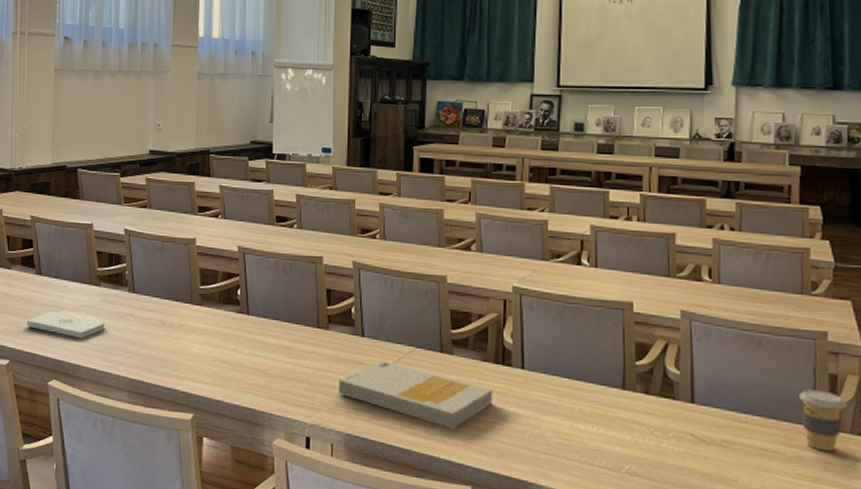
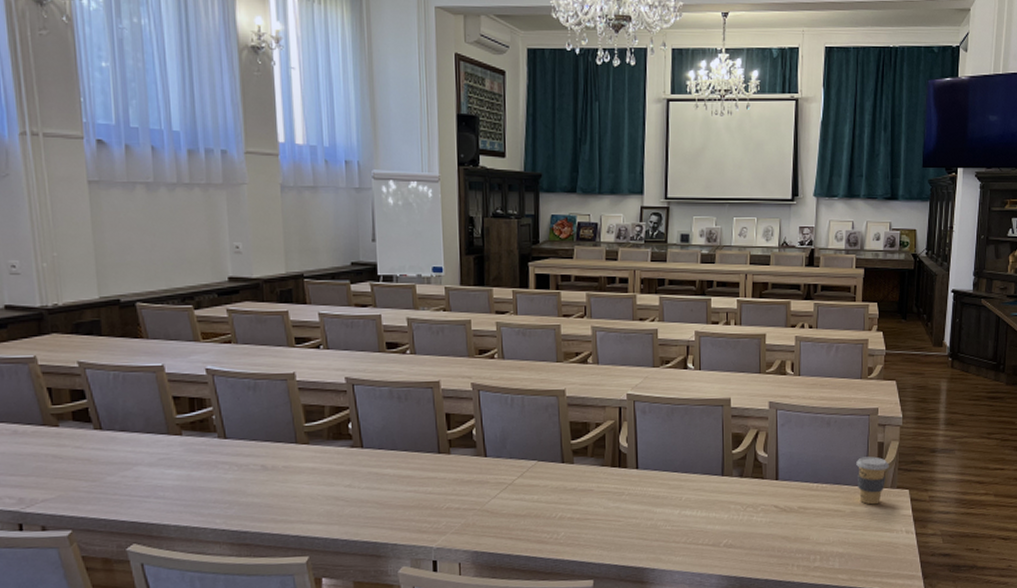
notepad: present [26,311,105,339] -> none [88,469,193,496]
book: present [338,360,493,429] -> none [462,477,611,532]

